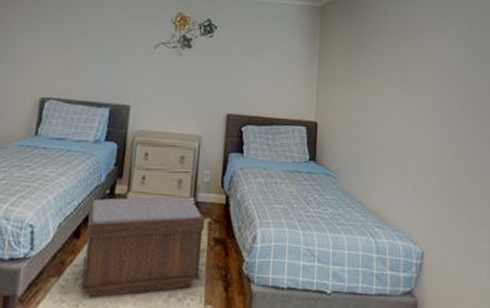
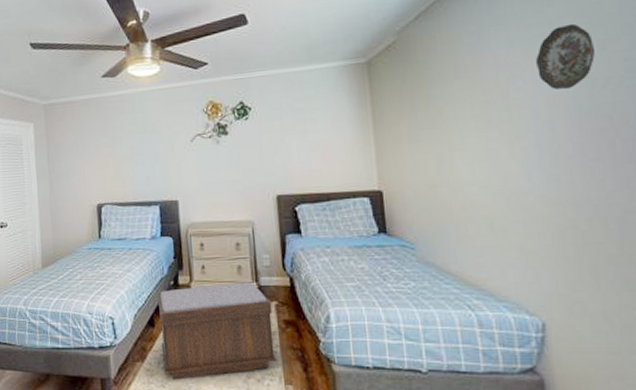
decorative plate: none [440,9,479,60] -> present [535,23,595,90]

